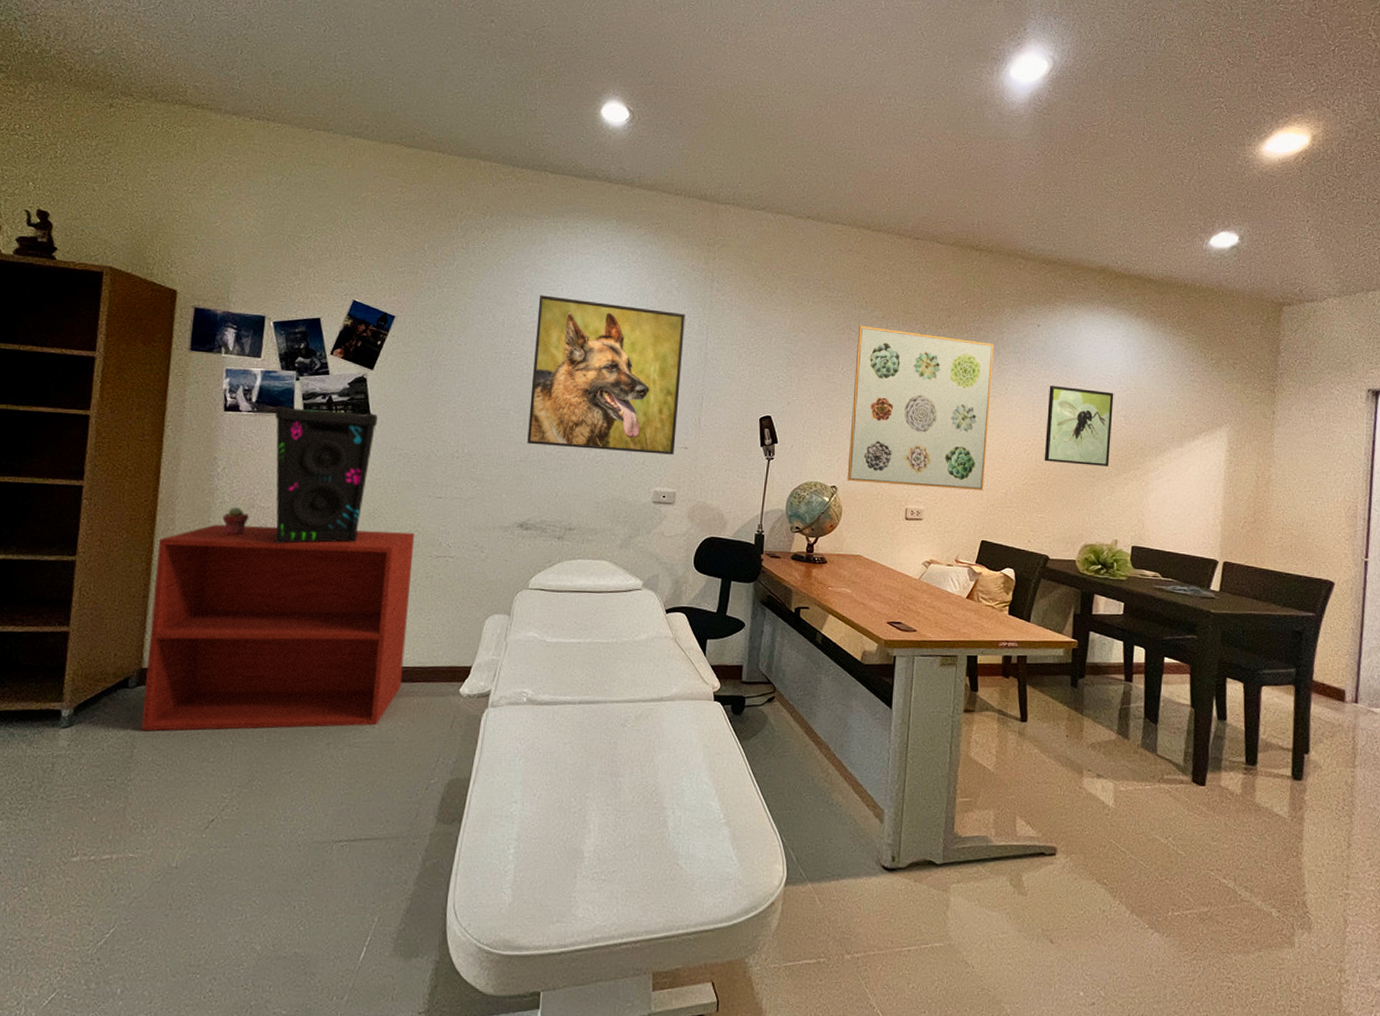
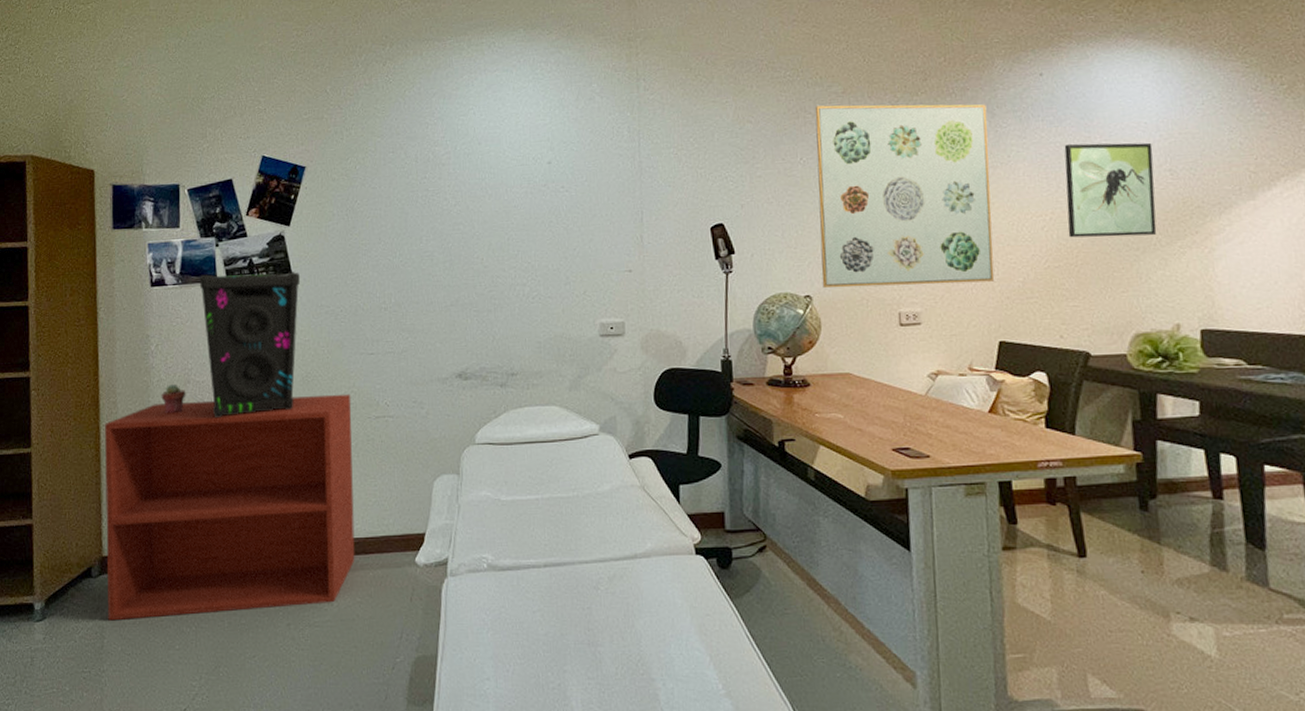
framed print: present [527,295,685,455] -> none [450,120,618,286]

